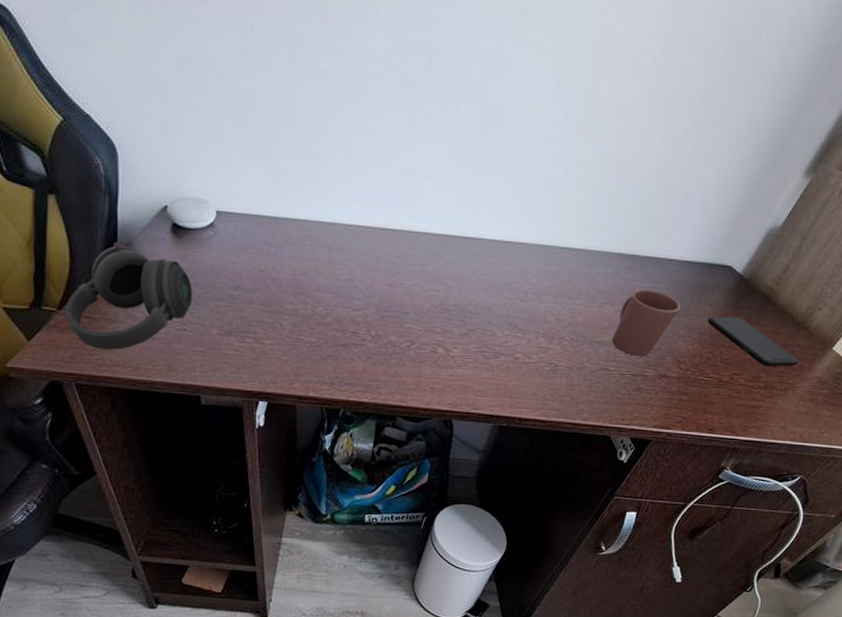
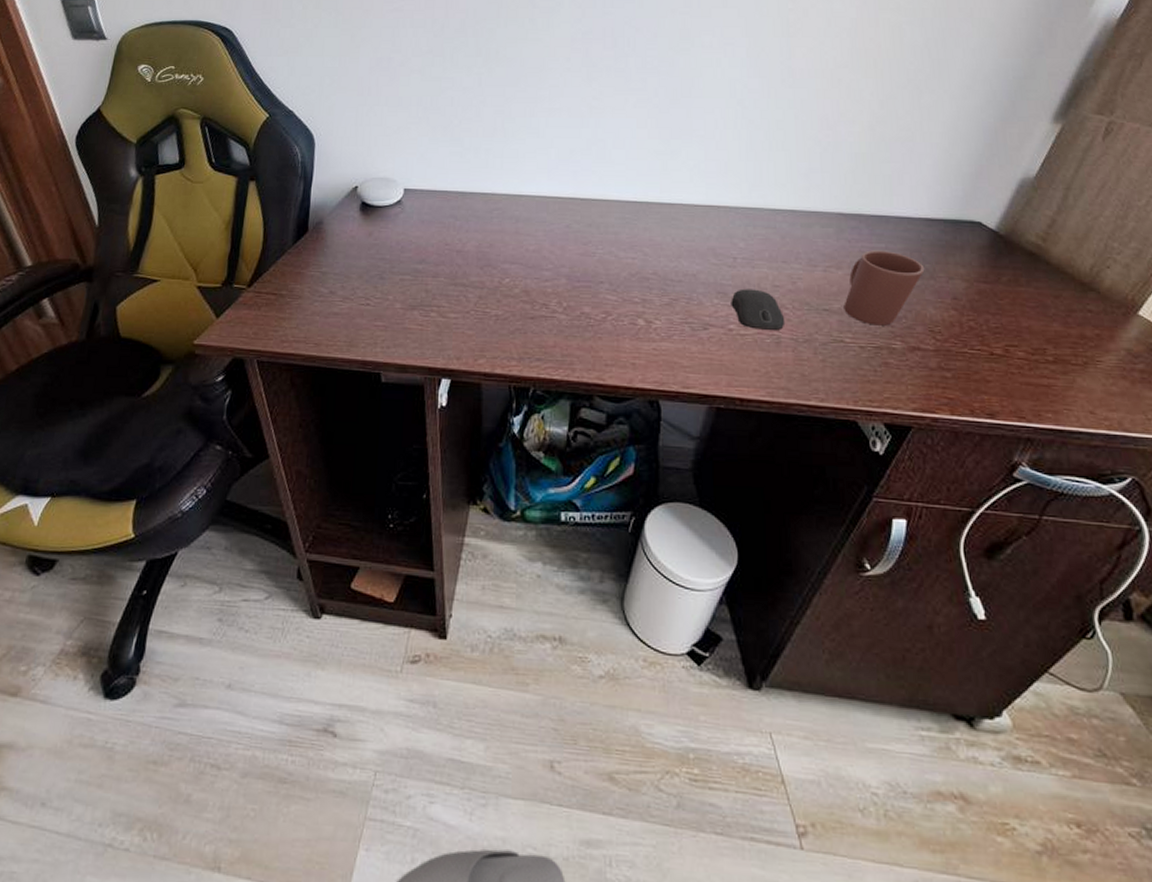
headphones: present [64,241,193,350] -> none [253,221,378,326]
computer mouse: none [519,321,563,359] -> present [731,289,786,330]
smartphone: present [707,316,800,366] -> none [961,277,1096,336]

